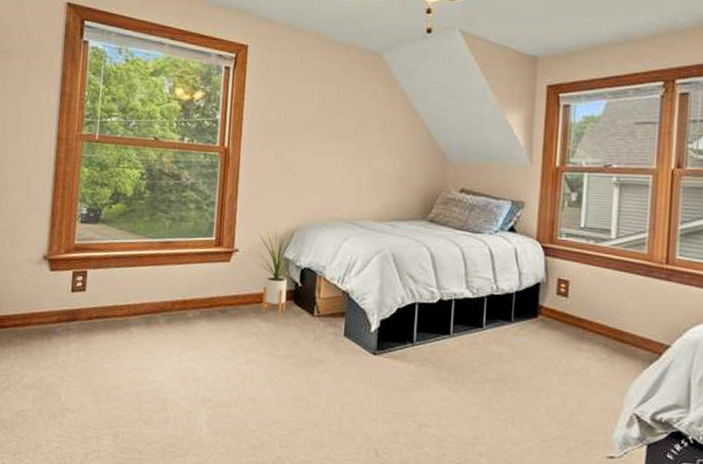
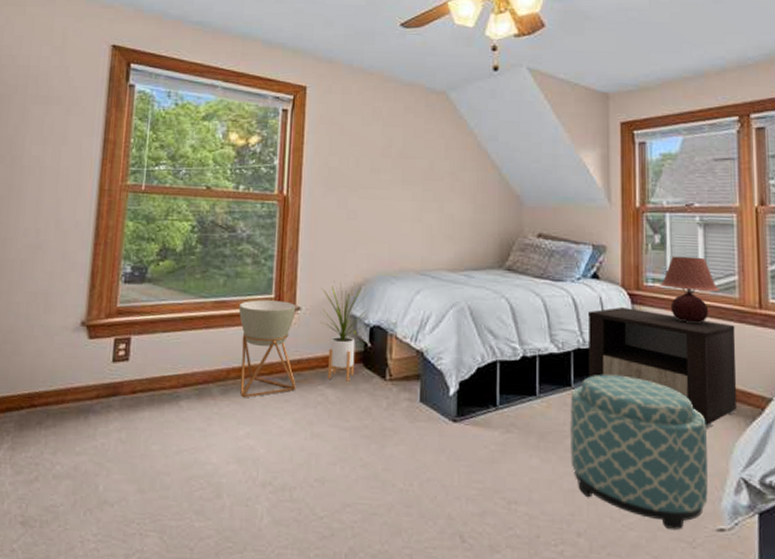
planter: none [182,241,235,327] -> present [238,300,296,398]
ottoman: none [478,318,606,455] -> present [570,375,709,530]
nightstand: none [500,258,641,369] -> present [587,306,737,428]
table lamp: none [573,213,630,275] -> present [660,256,720,323]

